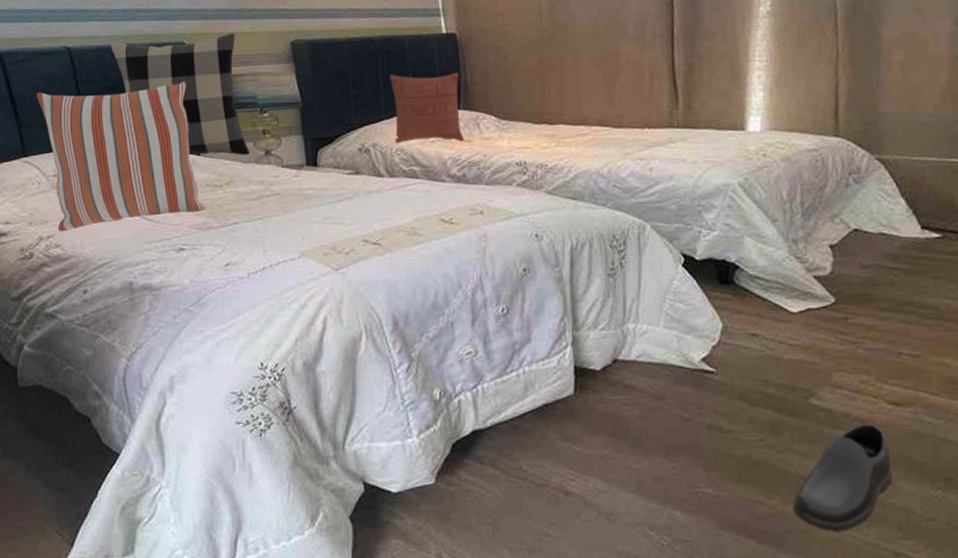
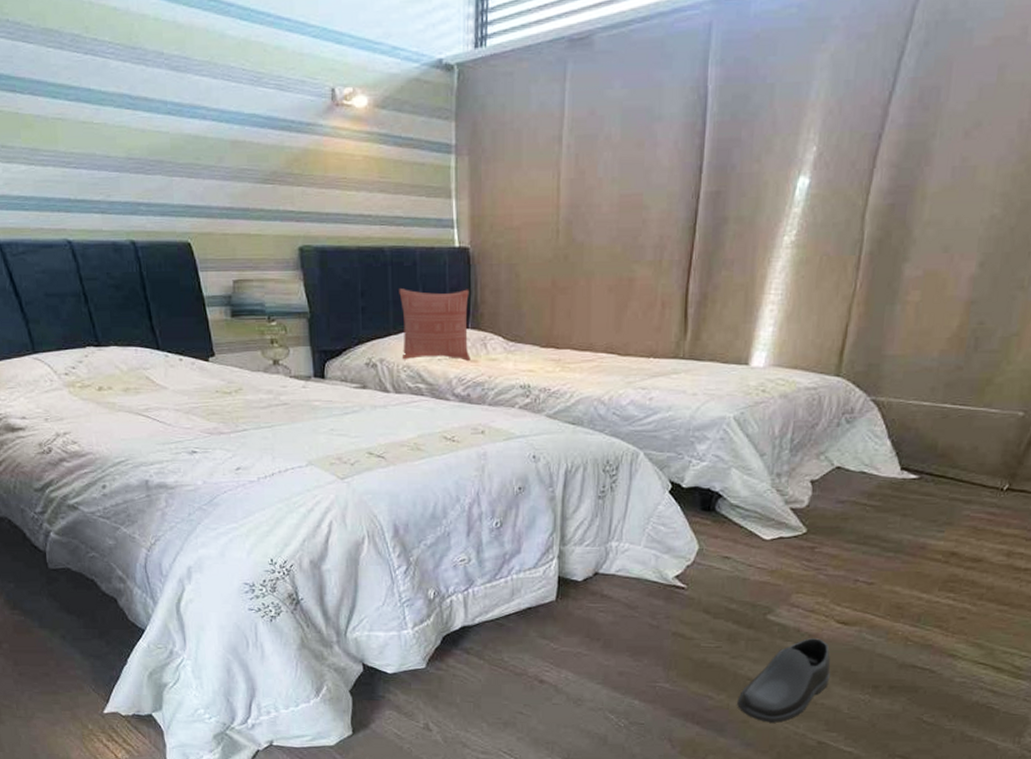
pillow: present [36,81,205,232] -> none [40,283,216,430]
pillow: present [109,32,251,155] -> none [111,234,259,363]

